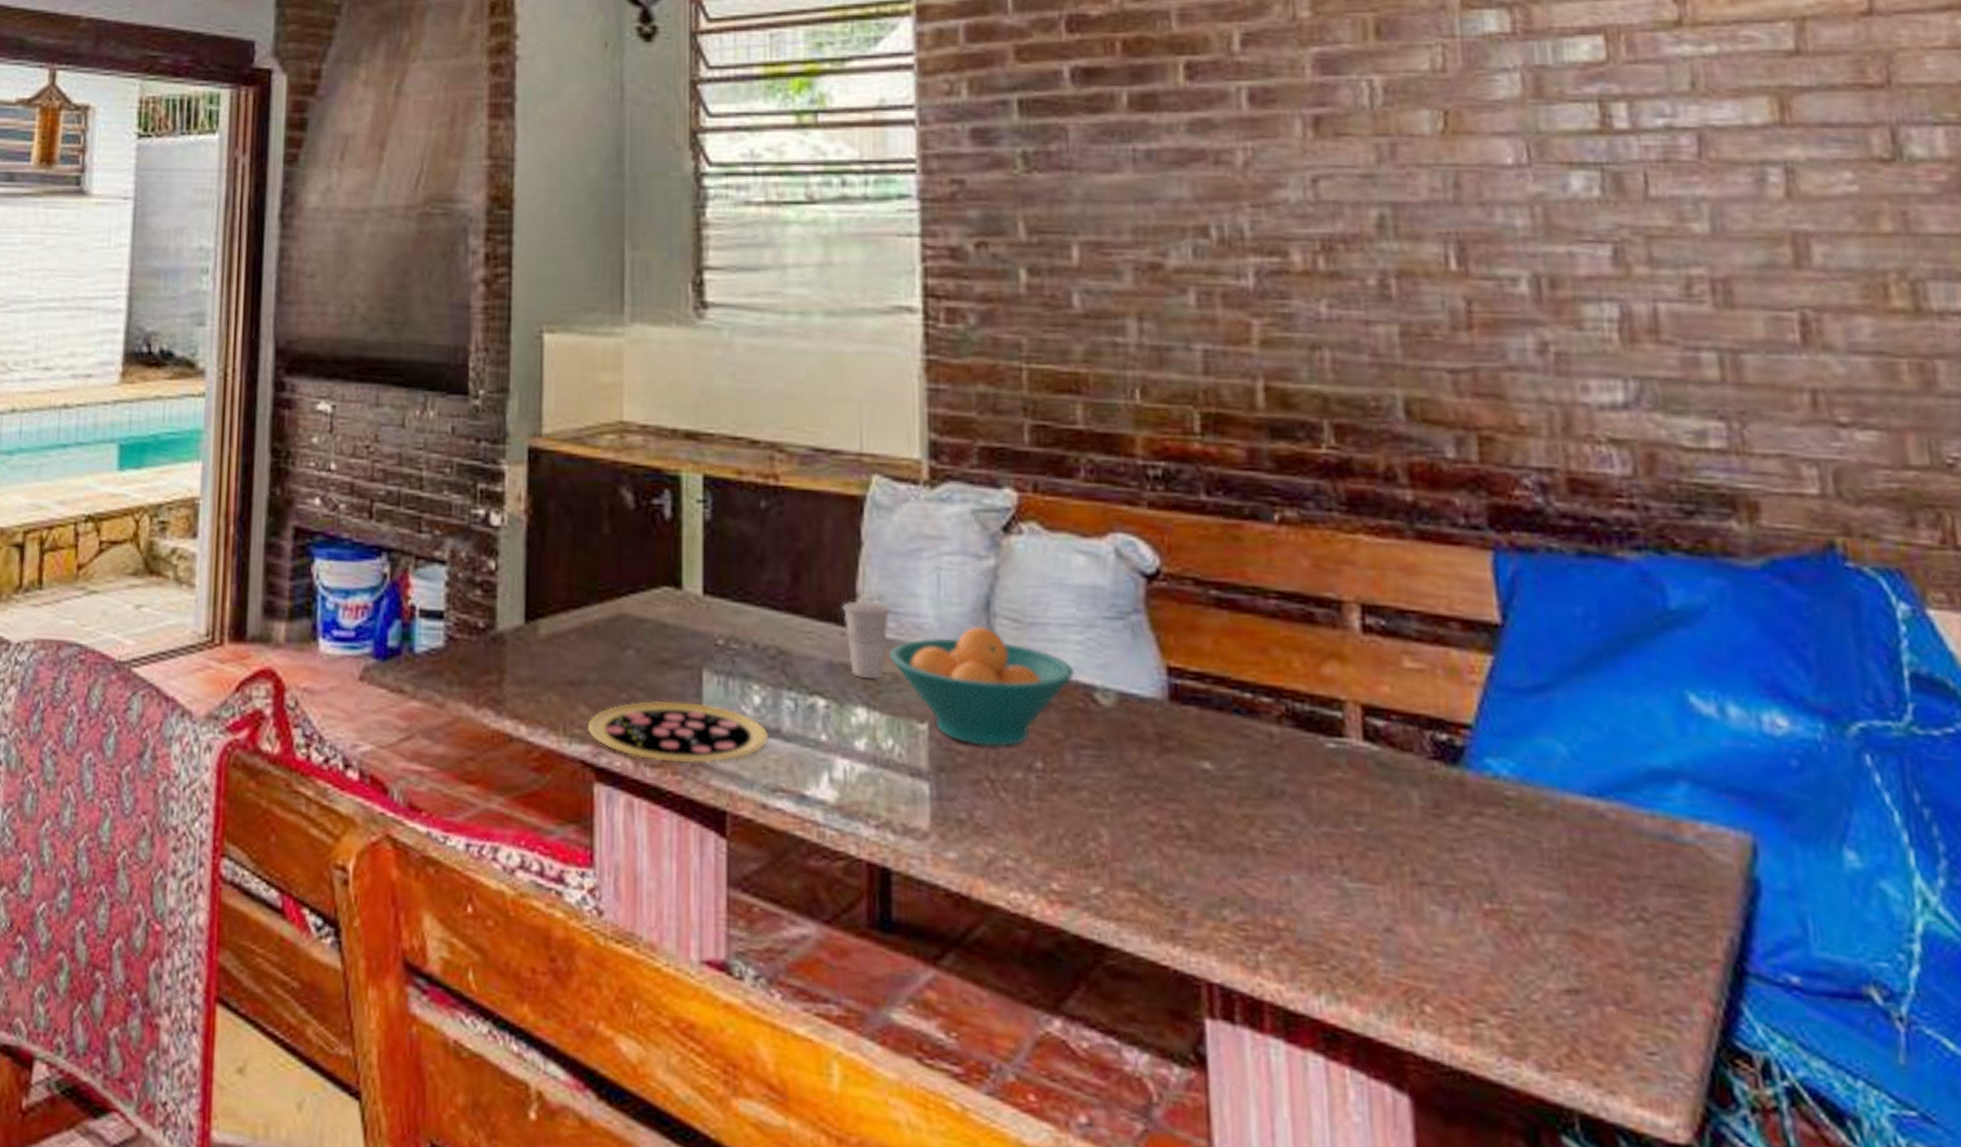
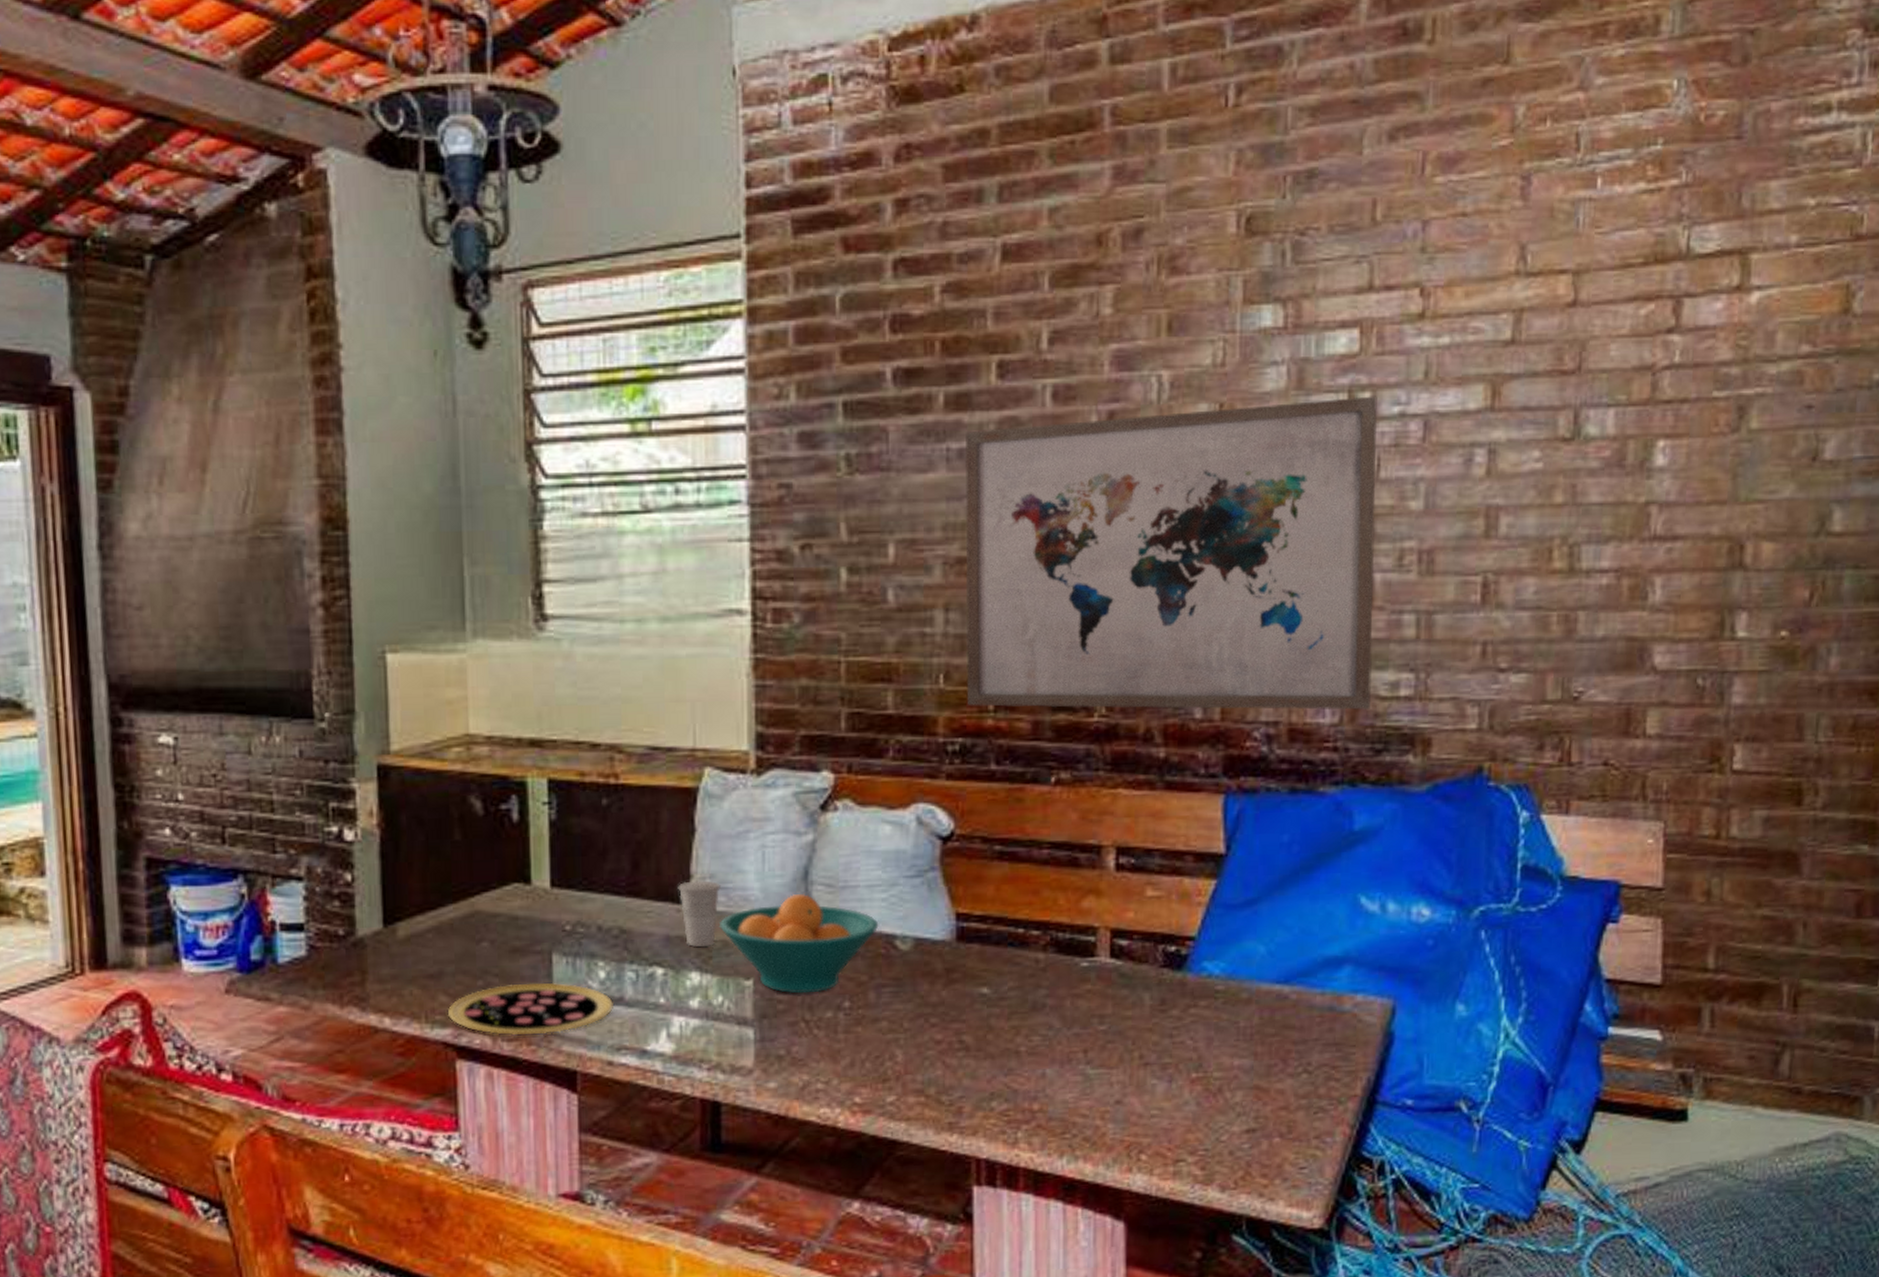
wall art: none [1153,106,1673,462] -> present [964,396,1378,711]

